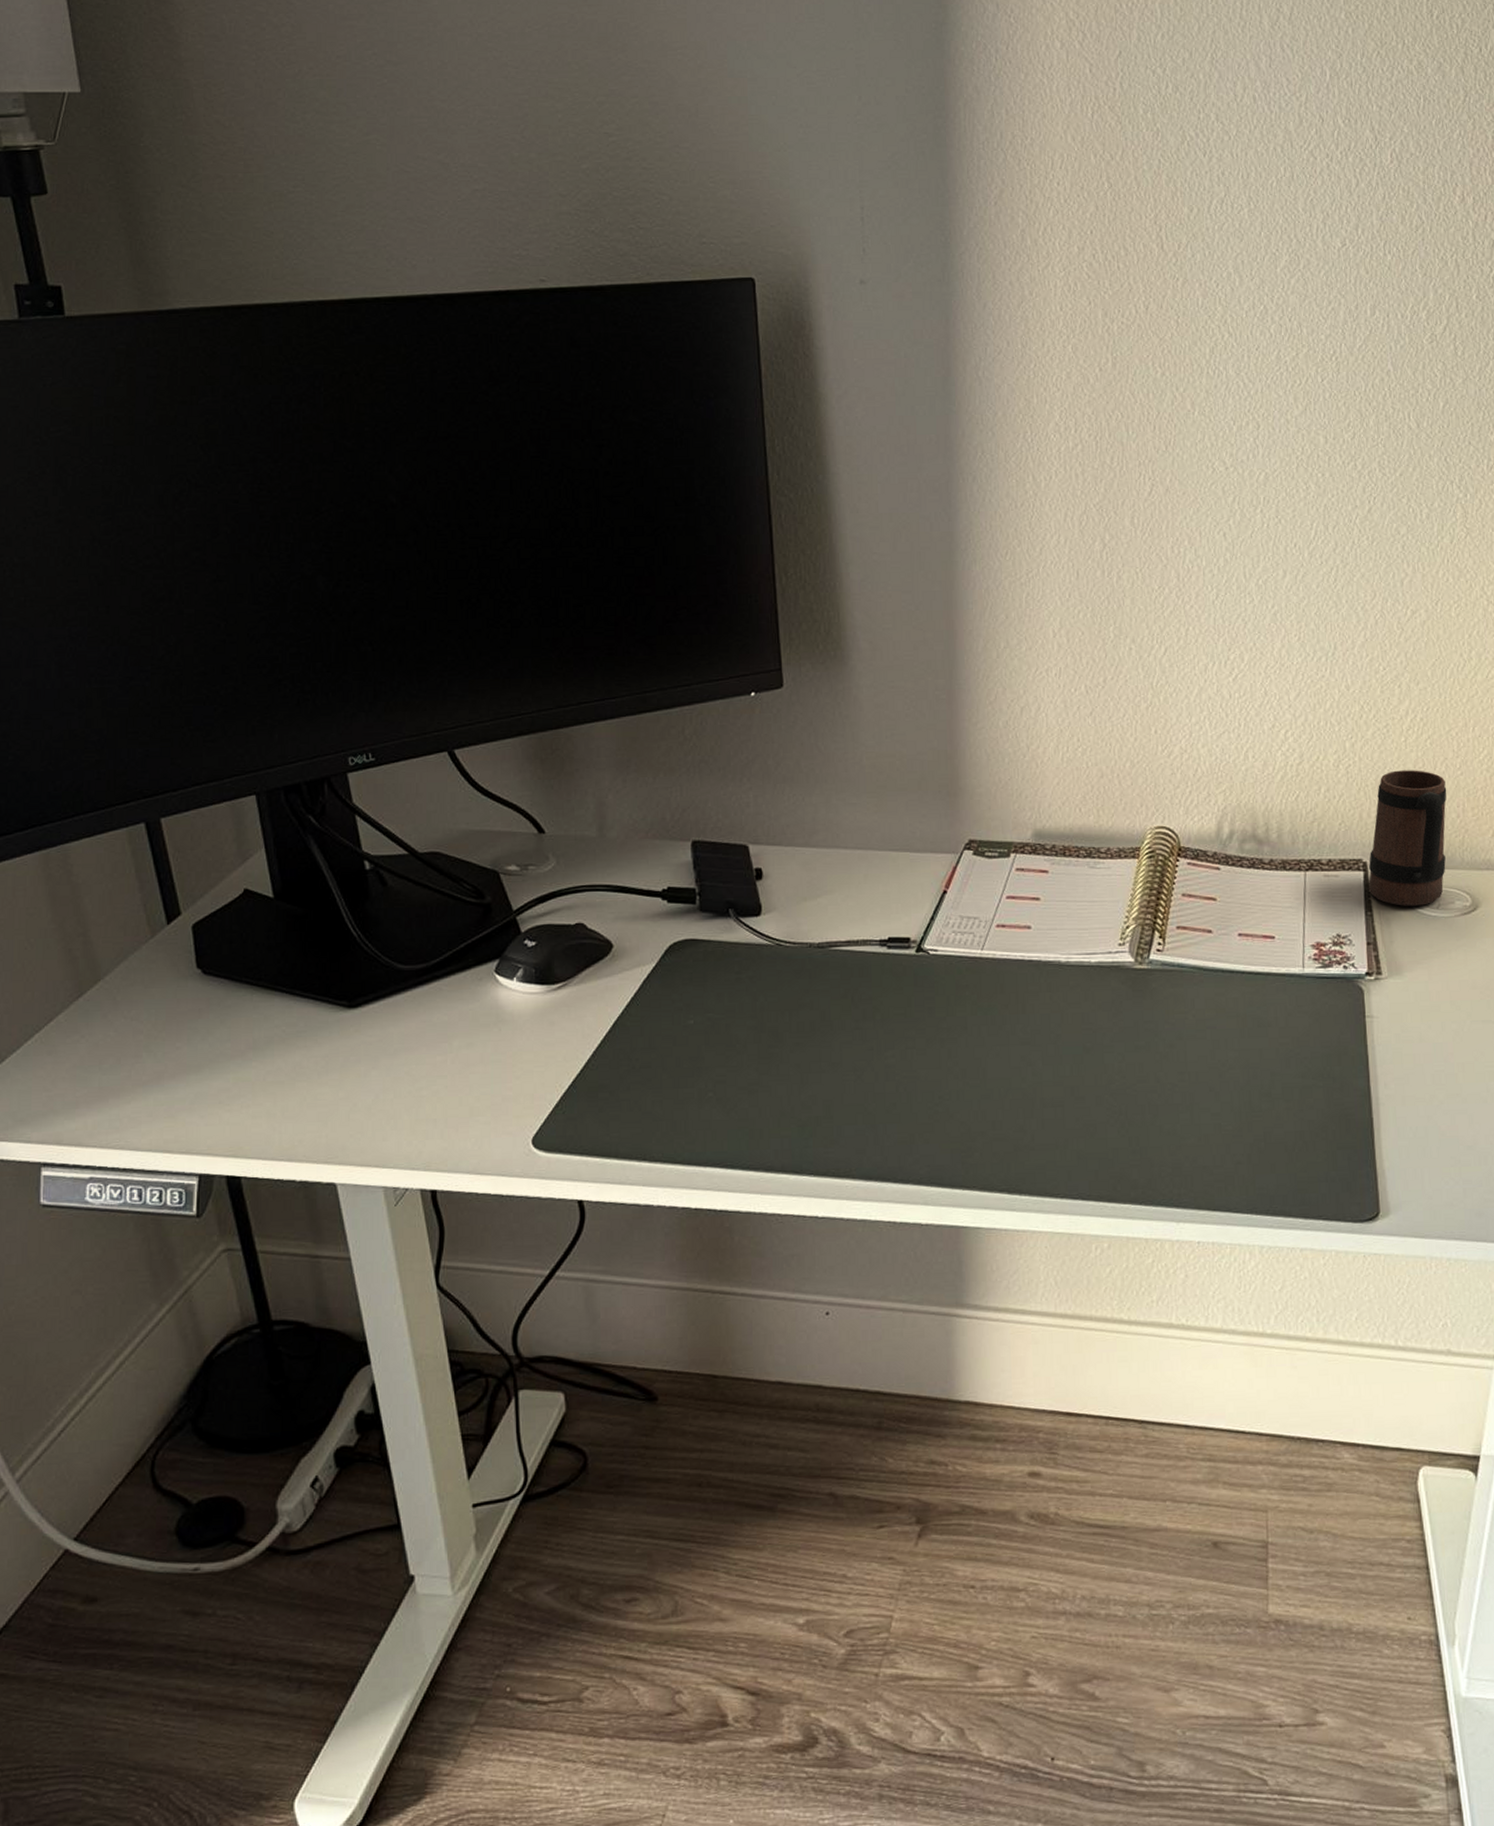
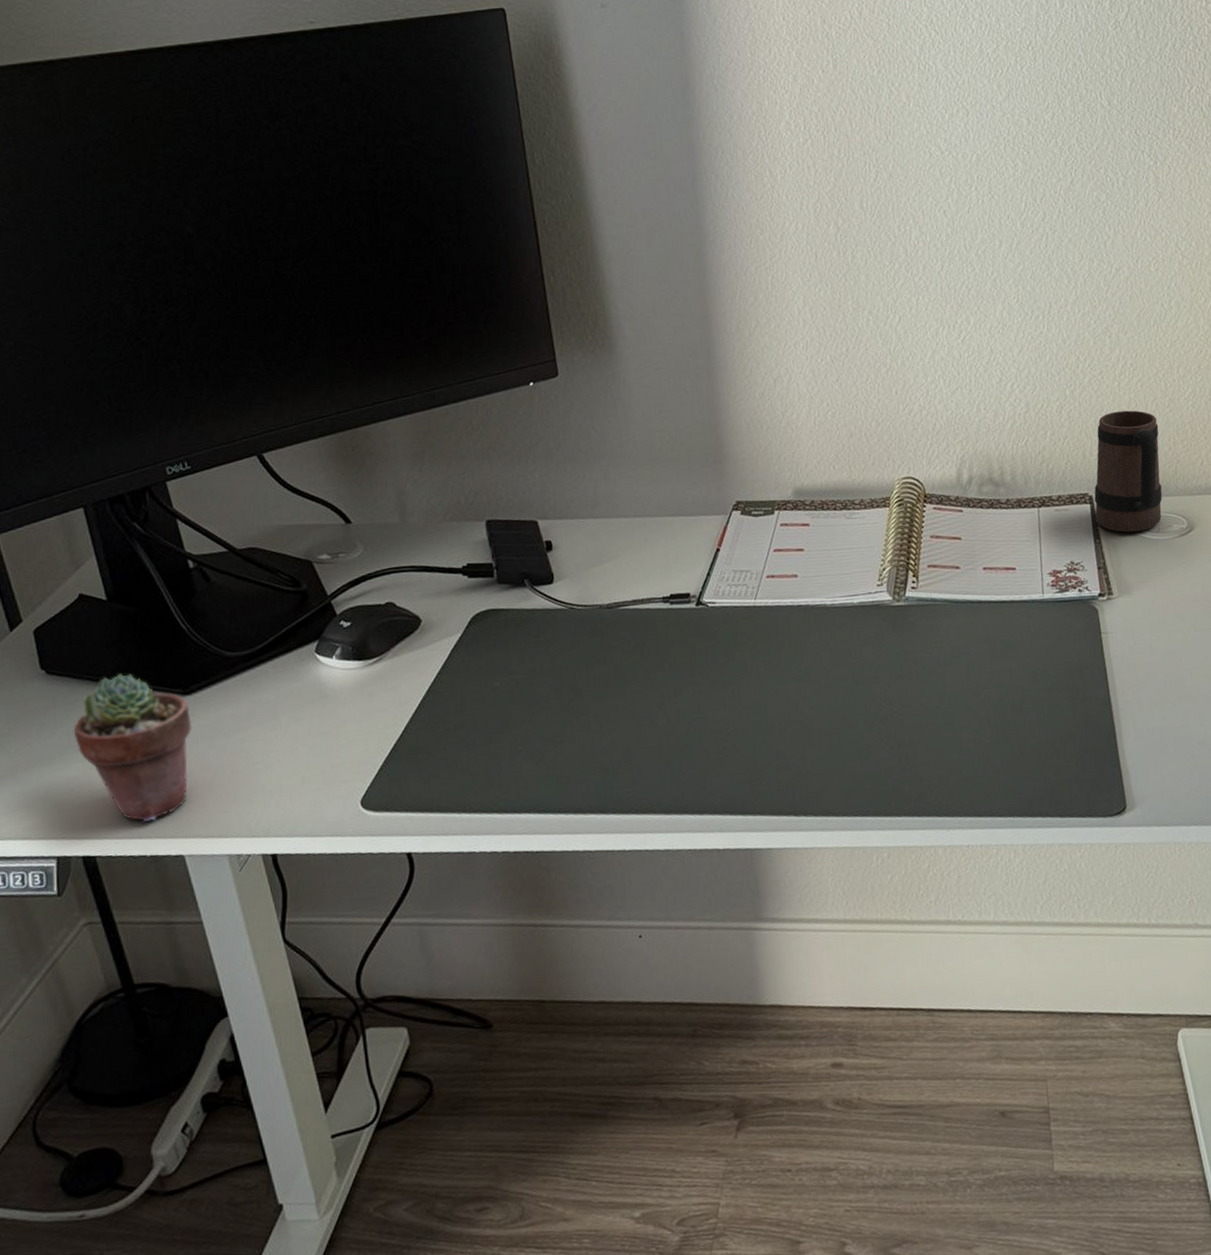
potted succulent: none [227,979,356,1145] -> present [73,673,193,823]

